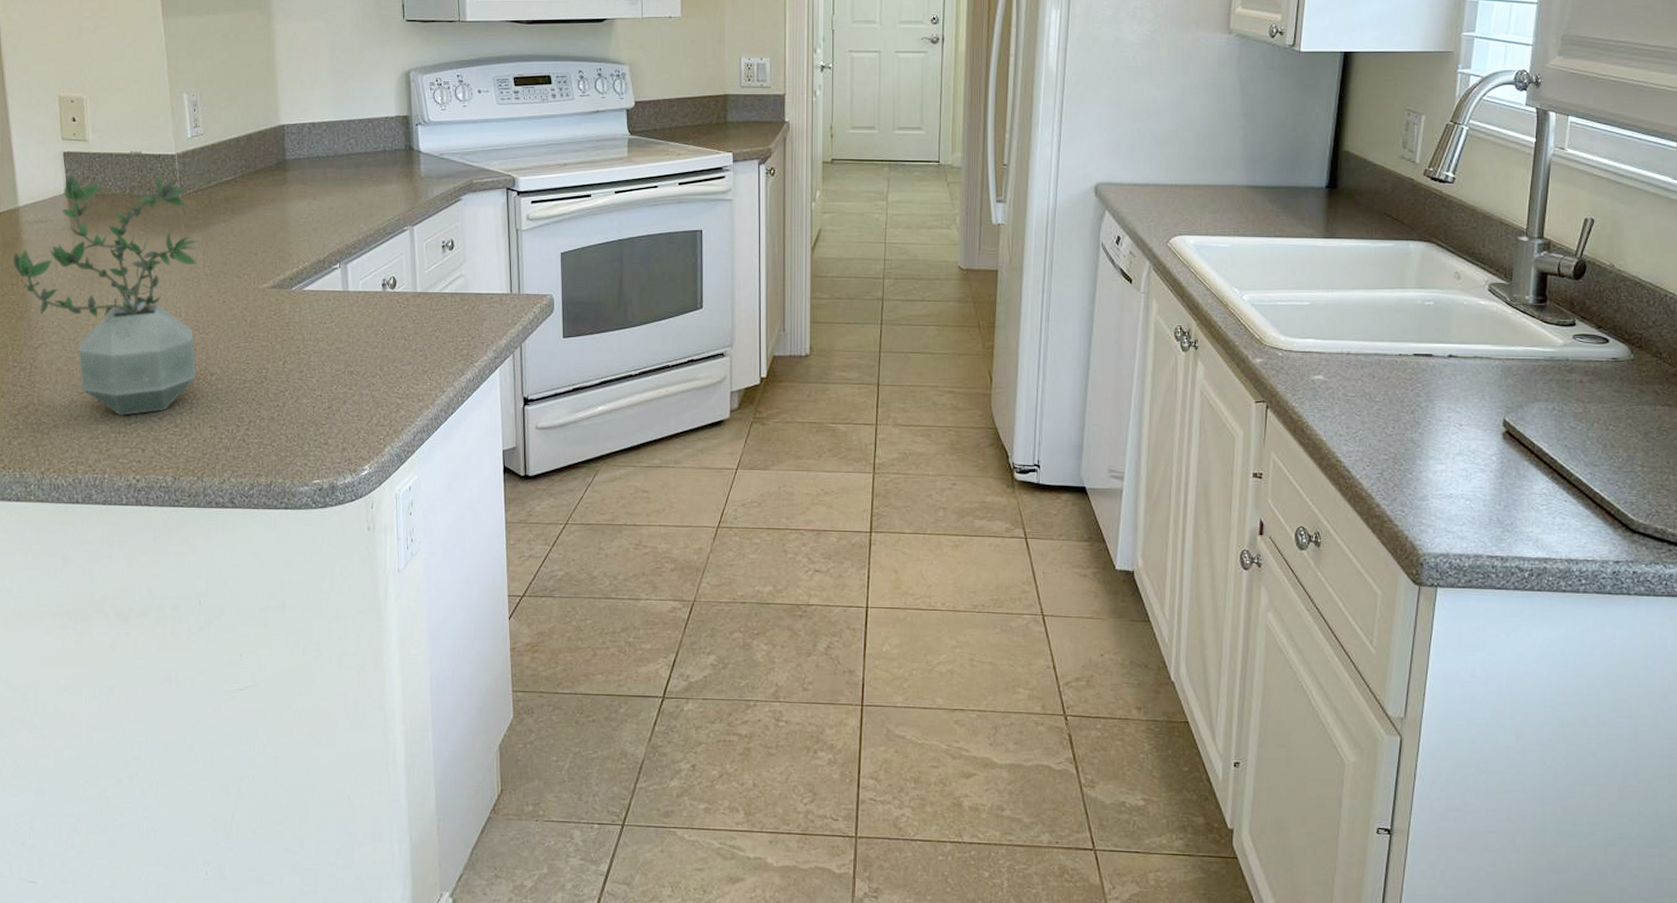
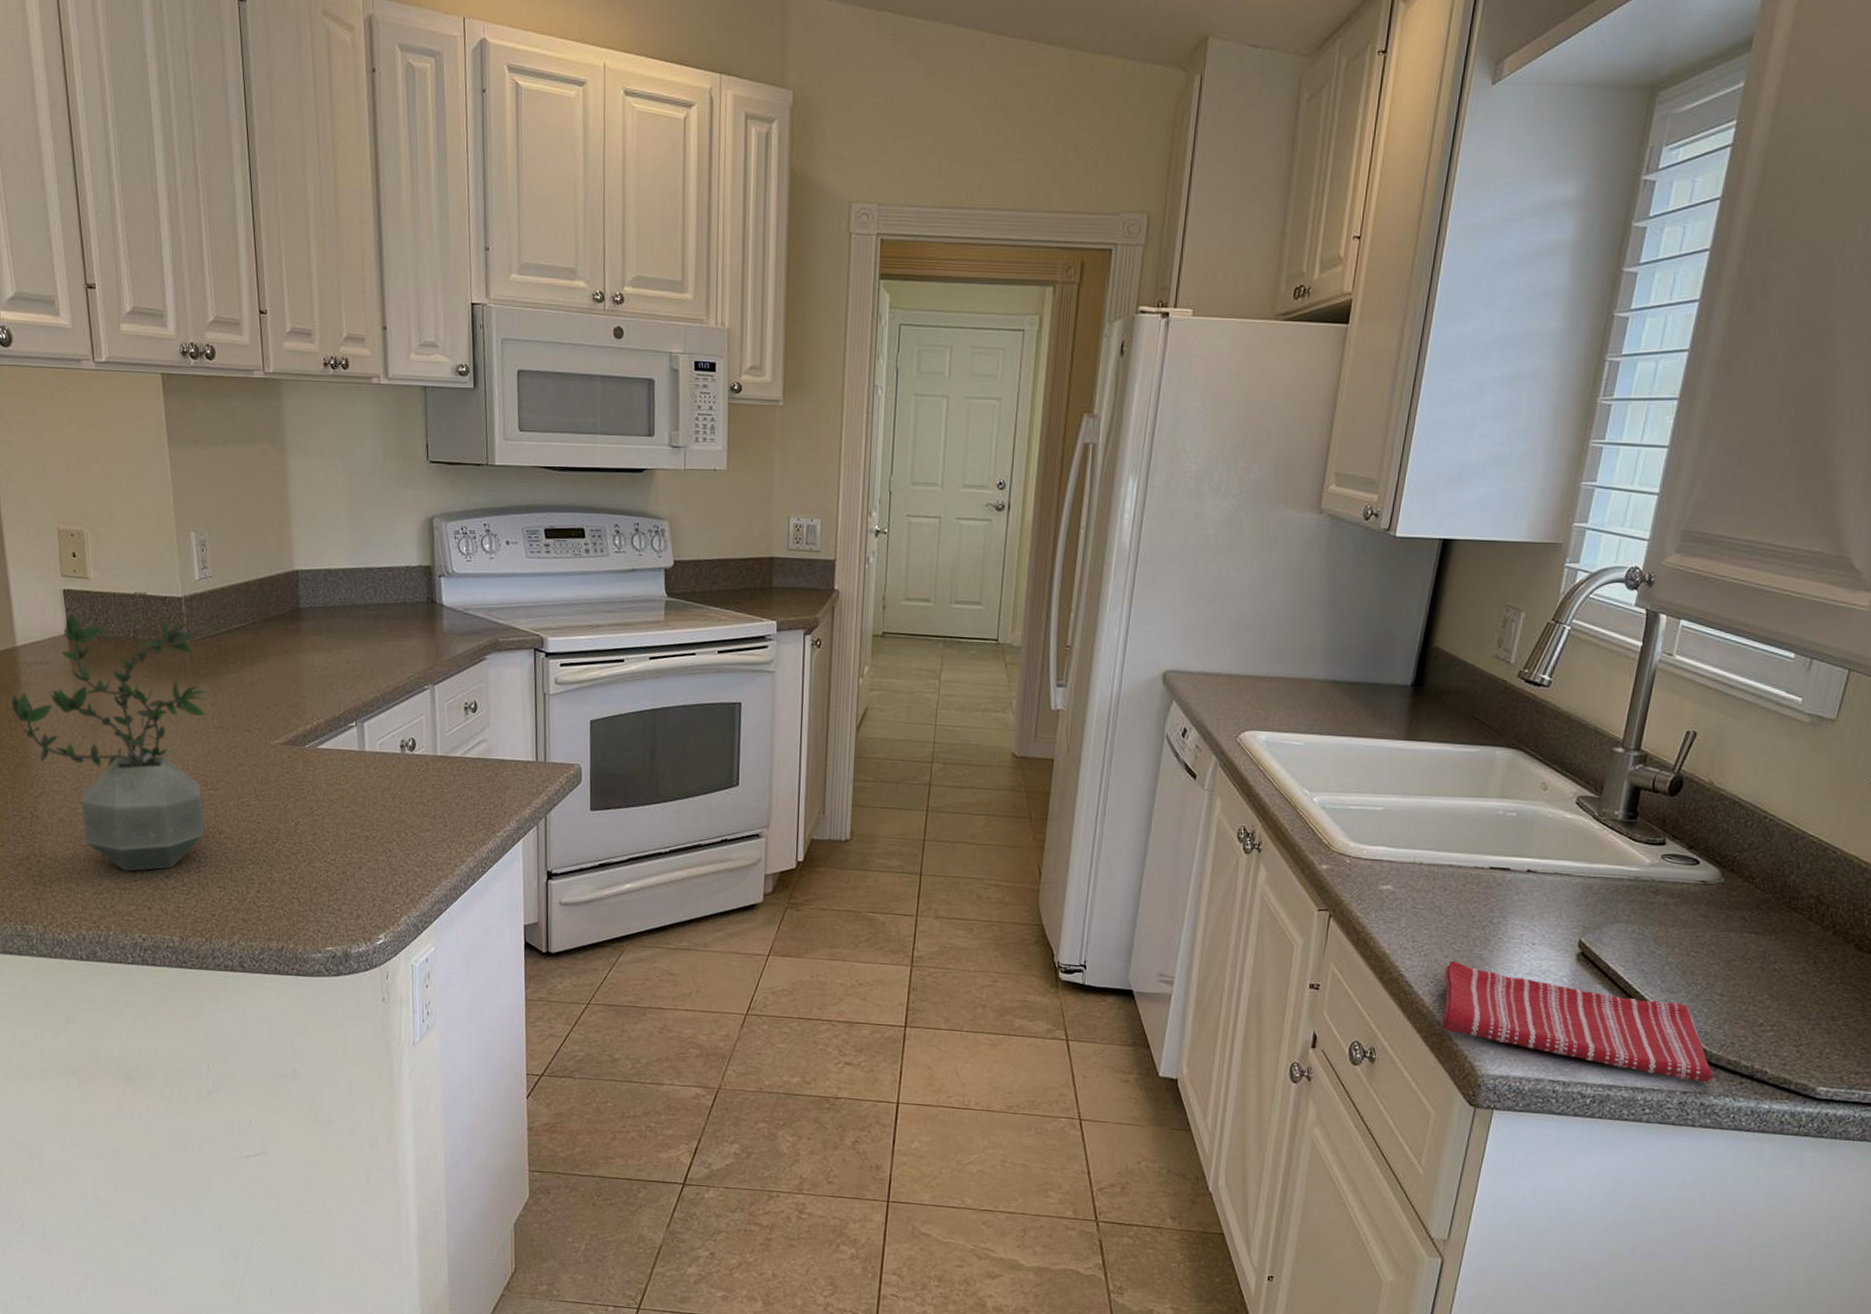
dish towel: none [1379,444,1643,551] -> present [1442,960,1714,1082]

